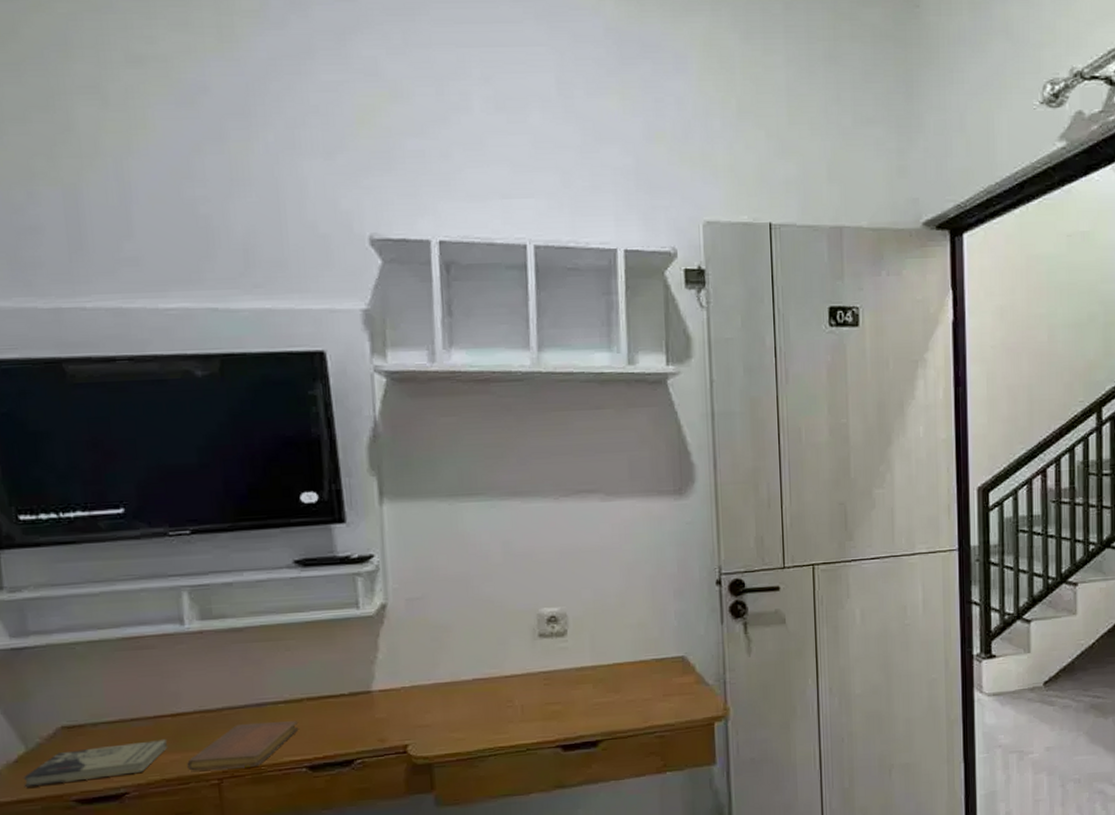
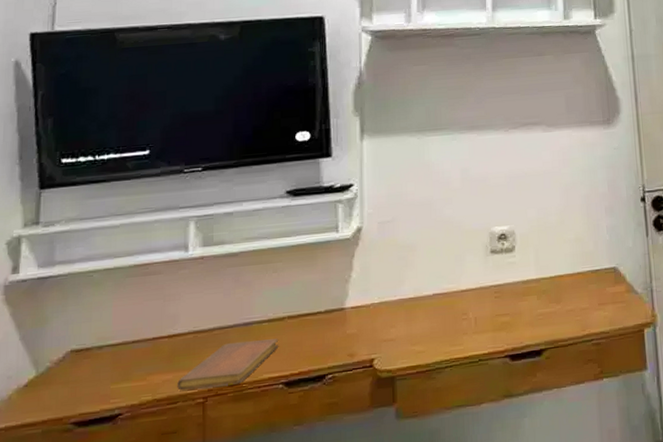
book: present [23,739,168,788] -> none [29,360,162,412]

